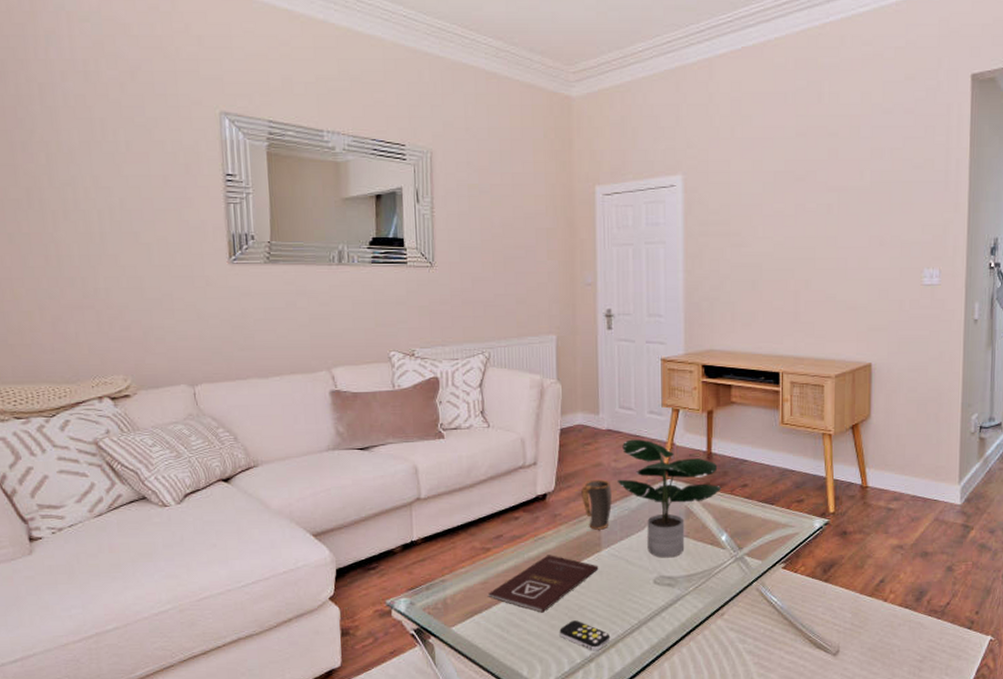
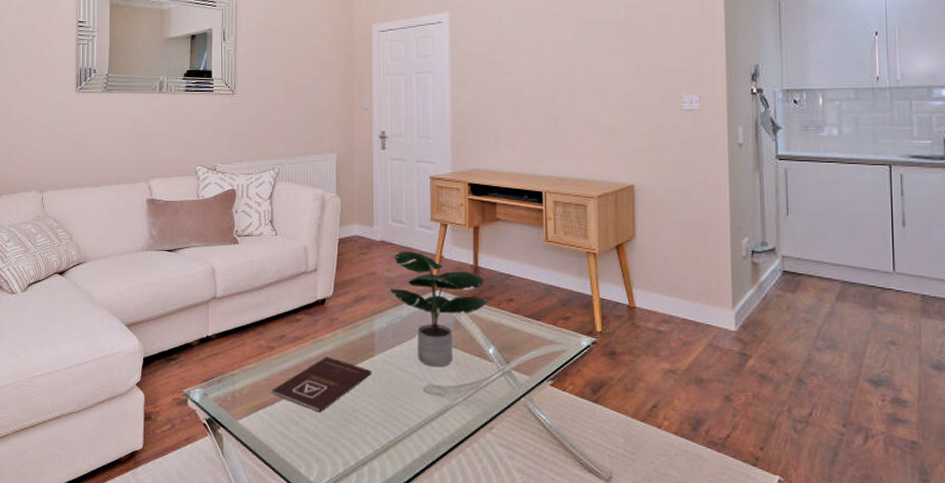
remote control: present [559,620,611,651] -> none [335,422,383,455]
mug: present [581,479,612,530] -> none [357,287,385,336]

